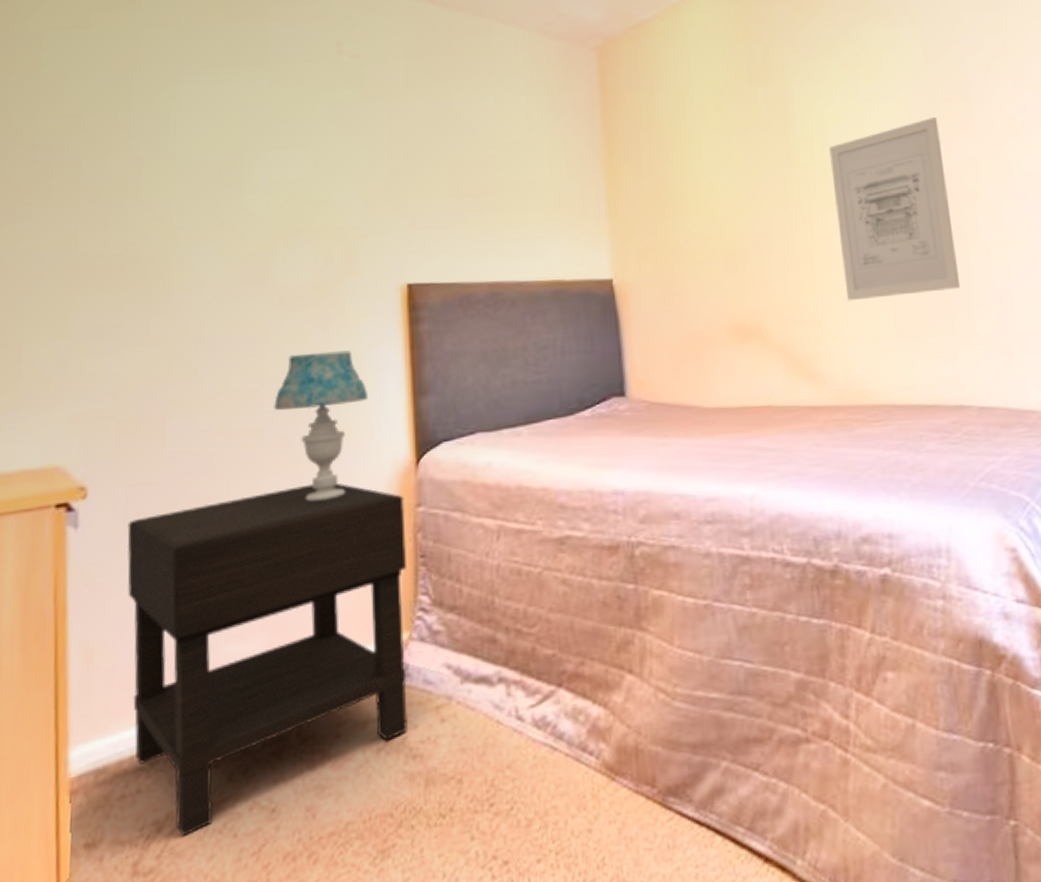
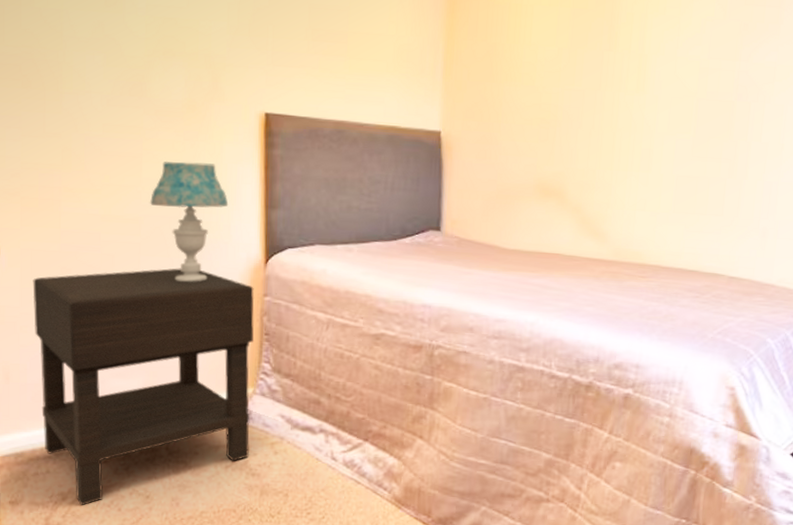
wall art: present [829,116,960,301] -> none [638,19,749,178]

